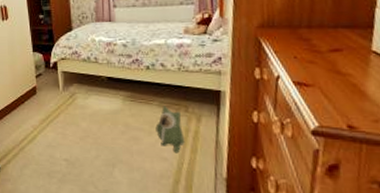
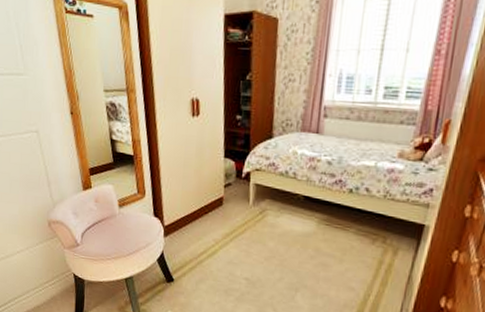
plush toy: present [155,106,185,154] -> none [347,234,378,285]

